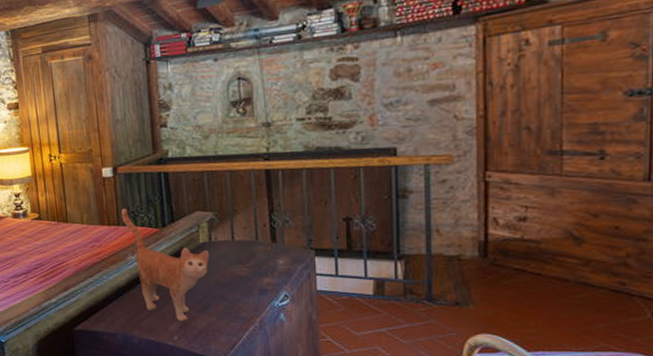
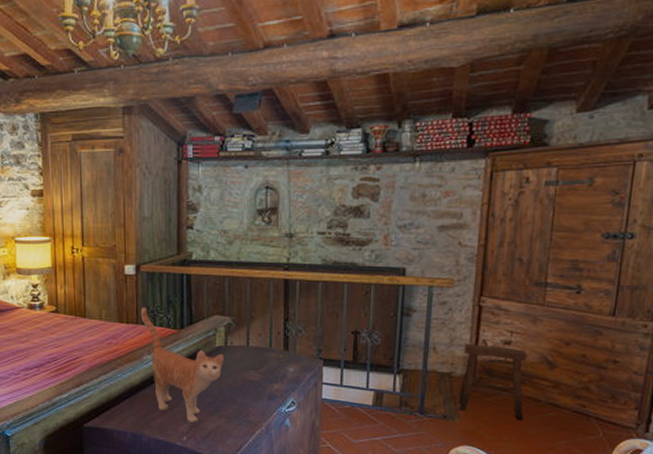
stool: none [471,222,550,304] -> present [459,343,528,421]

